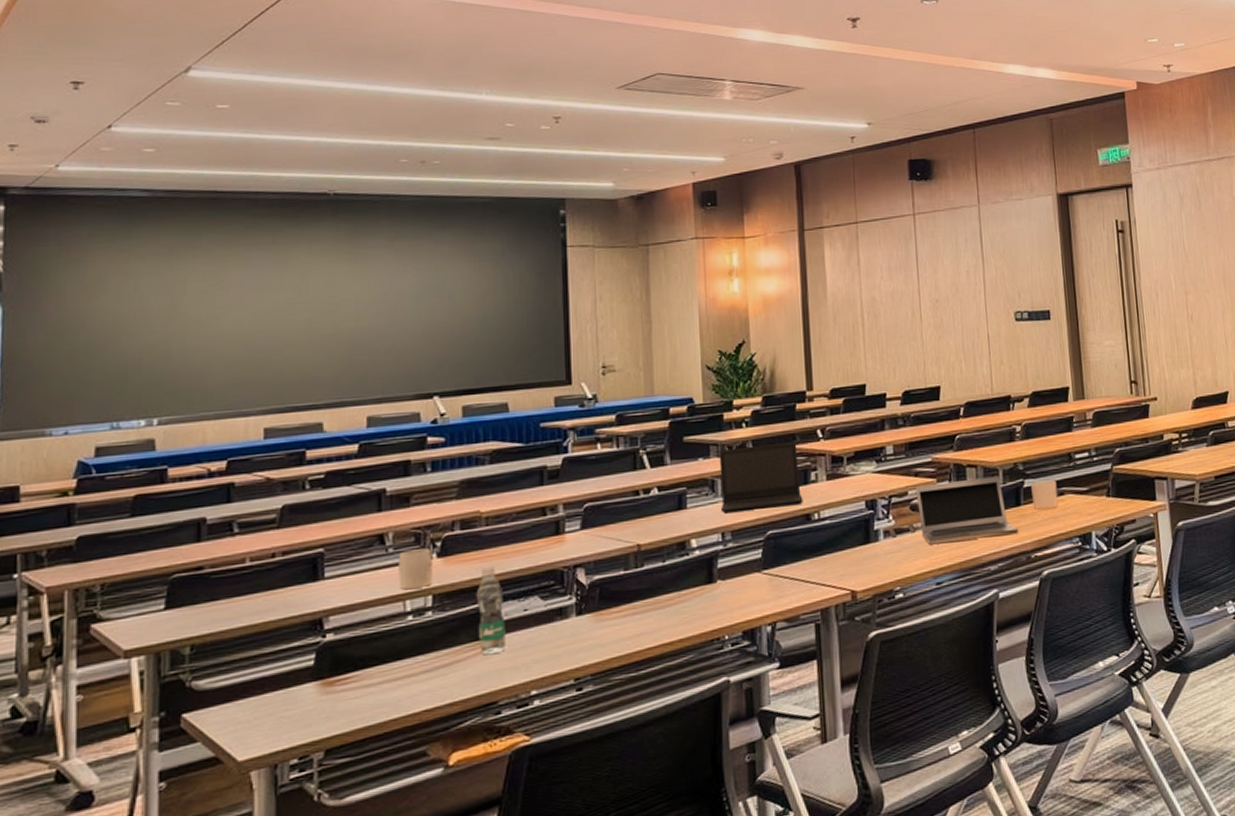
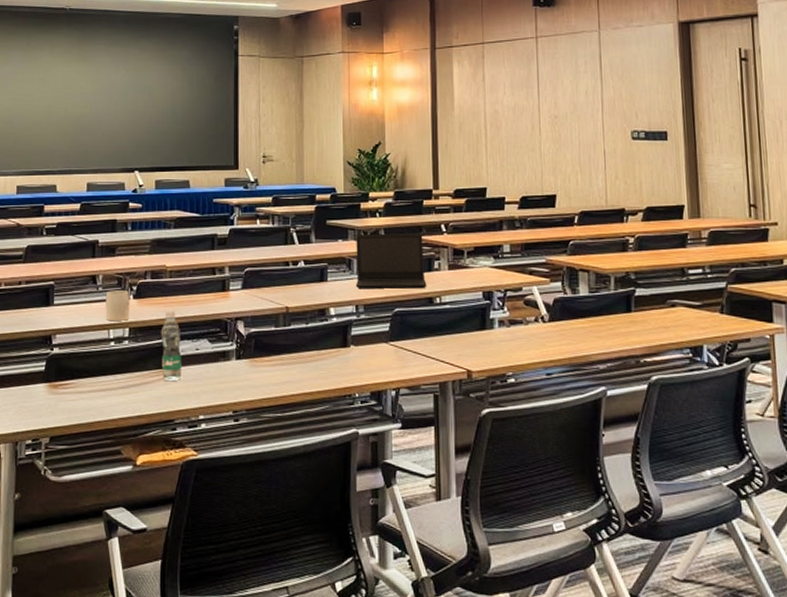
laptop: present [915,476,1018,545] -> none [529,282,628,339]
mug: present [1030,480,1058,511] -> none [641,291,670,320]

